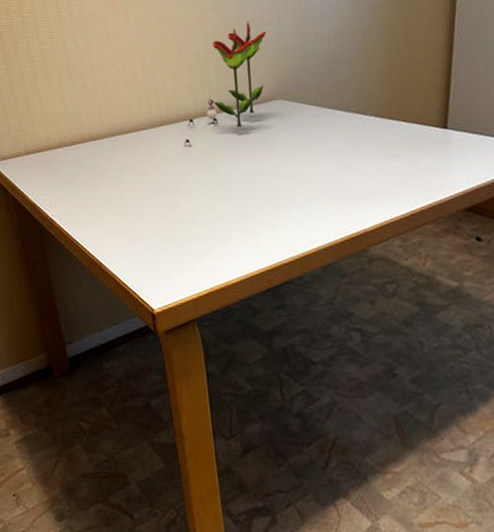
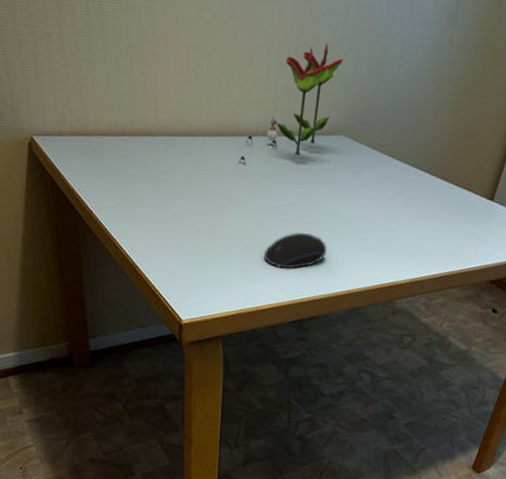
computer mouse: none [224,199,287,239] -> present [263,232,327,269]

